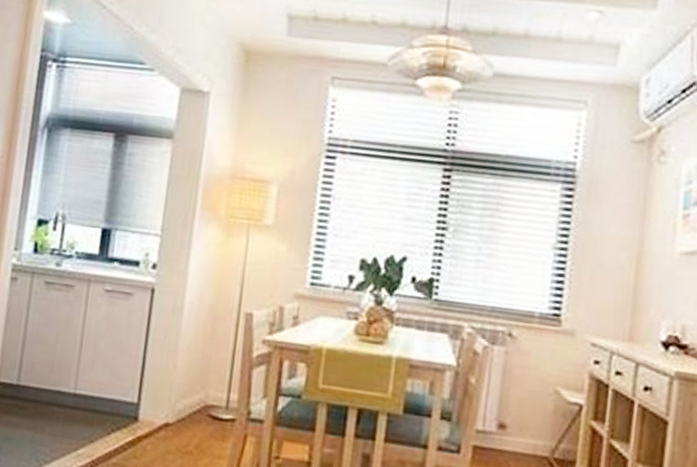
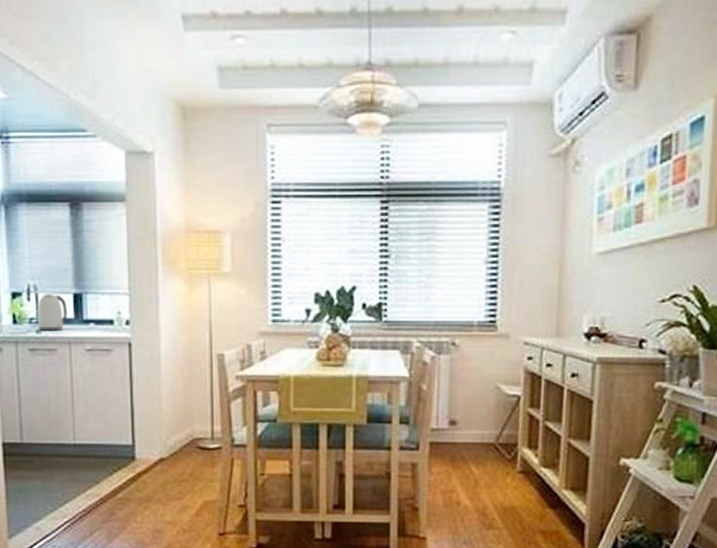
kettle: none [59,225,94,267] -> present [38,294,67,331]

